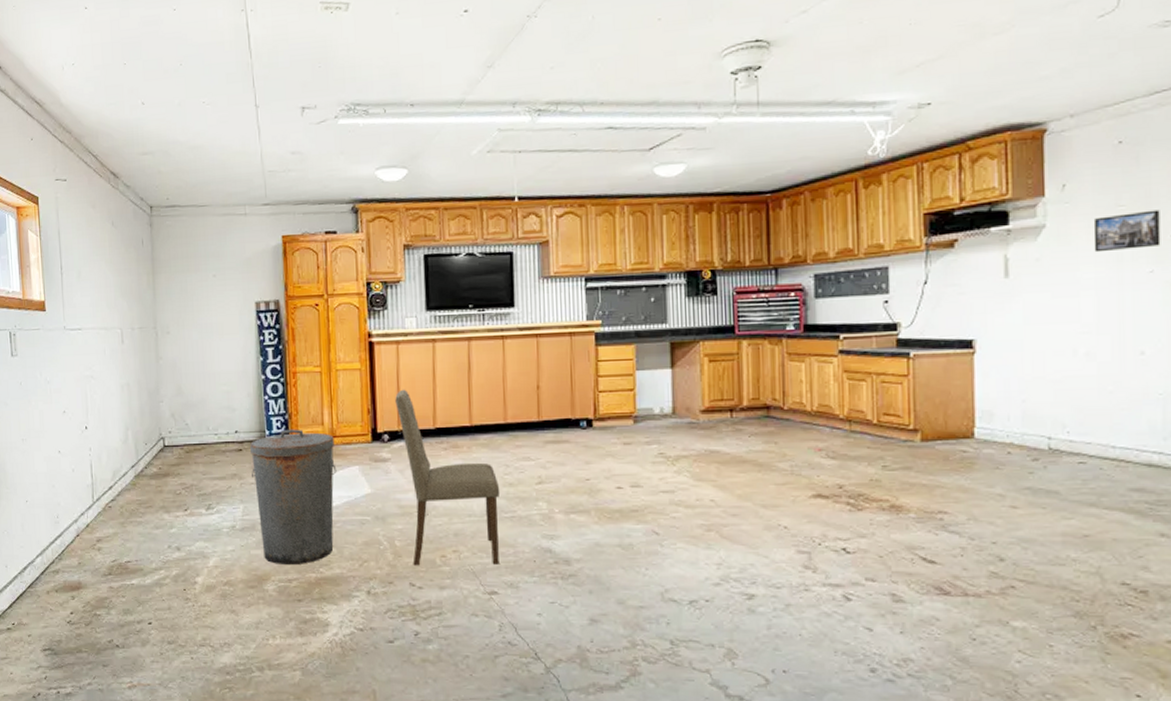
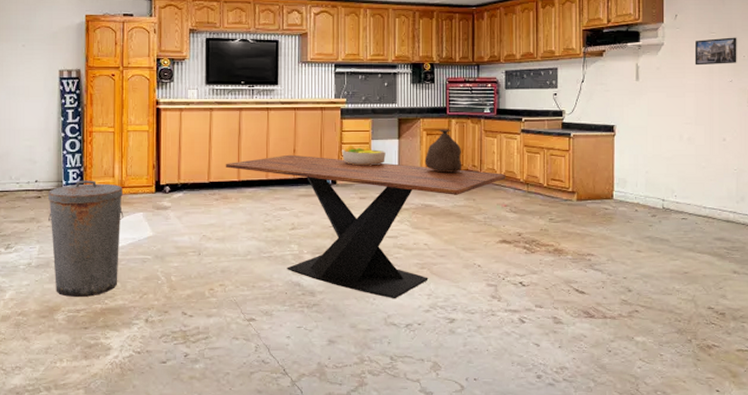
dining chair: present [395,389,501,566] -> none [177,149,261,298]
dining table: none [453,392,819,569] -> present [225,154,506,299]
fruit bowl: none [598,377,655,404] -> present [342,145,385,166]
bag: none [707,353,759,409] -> present [424,129,462,173]

